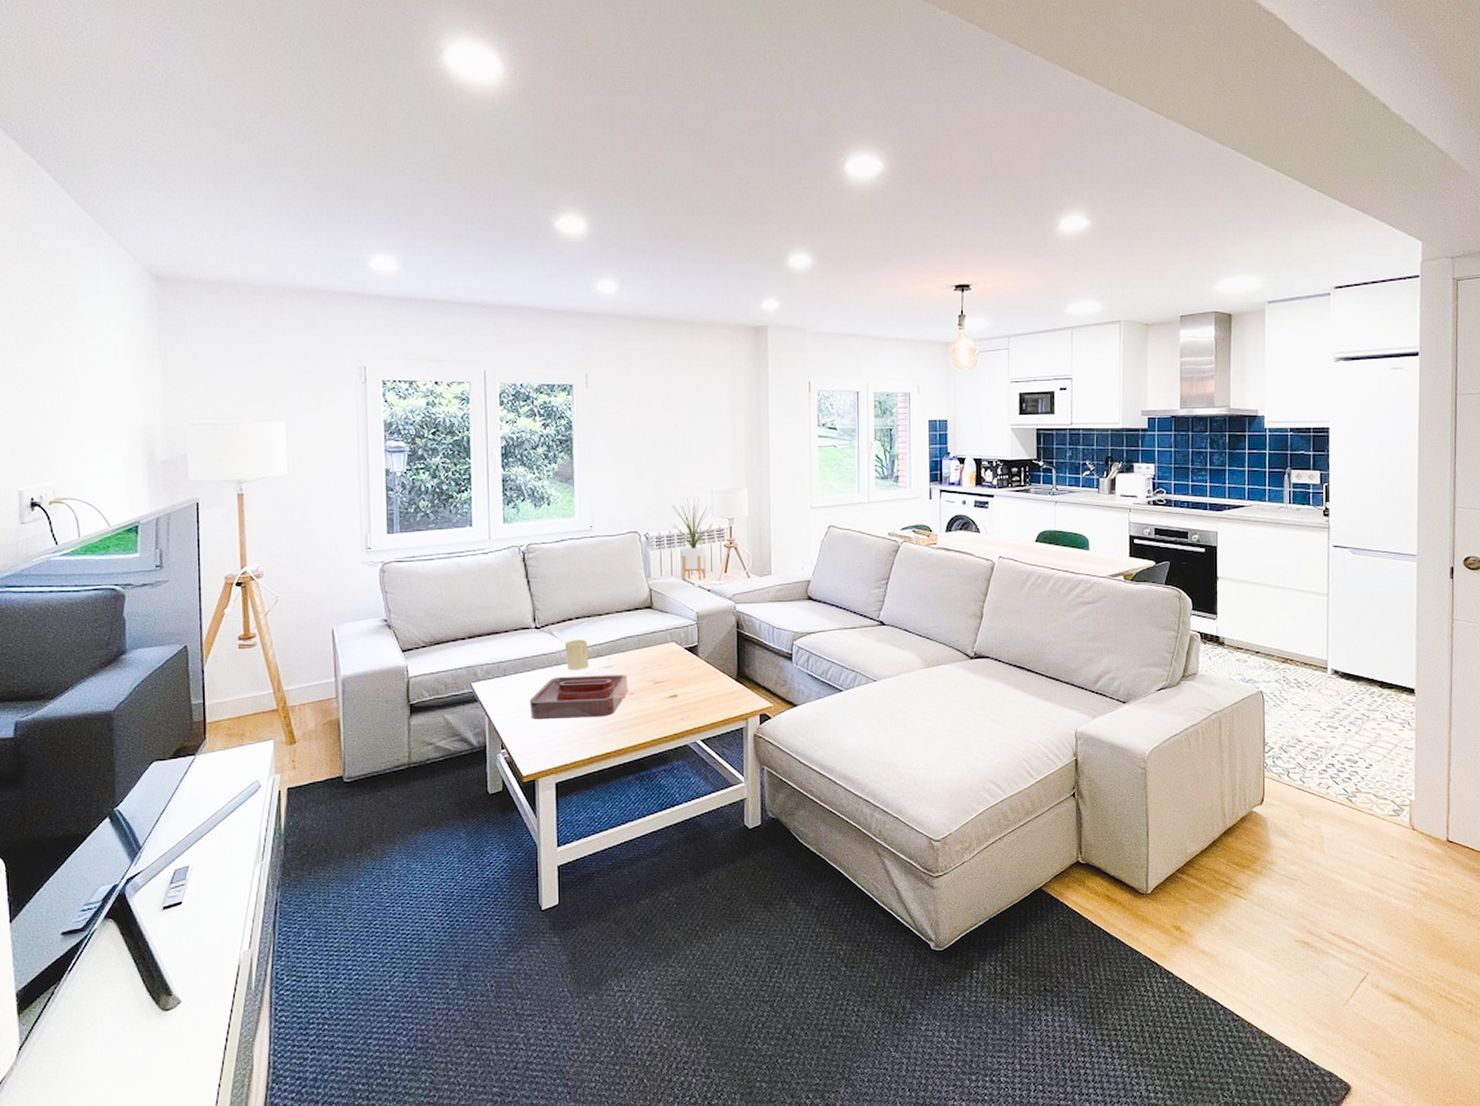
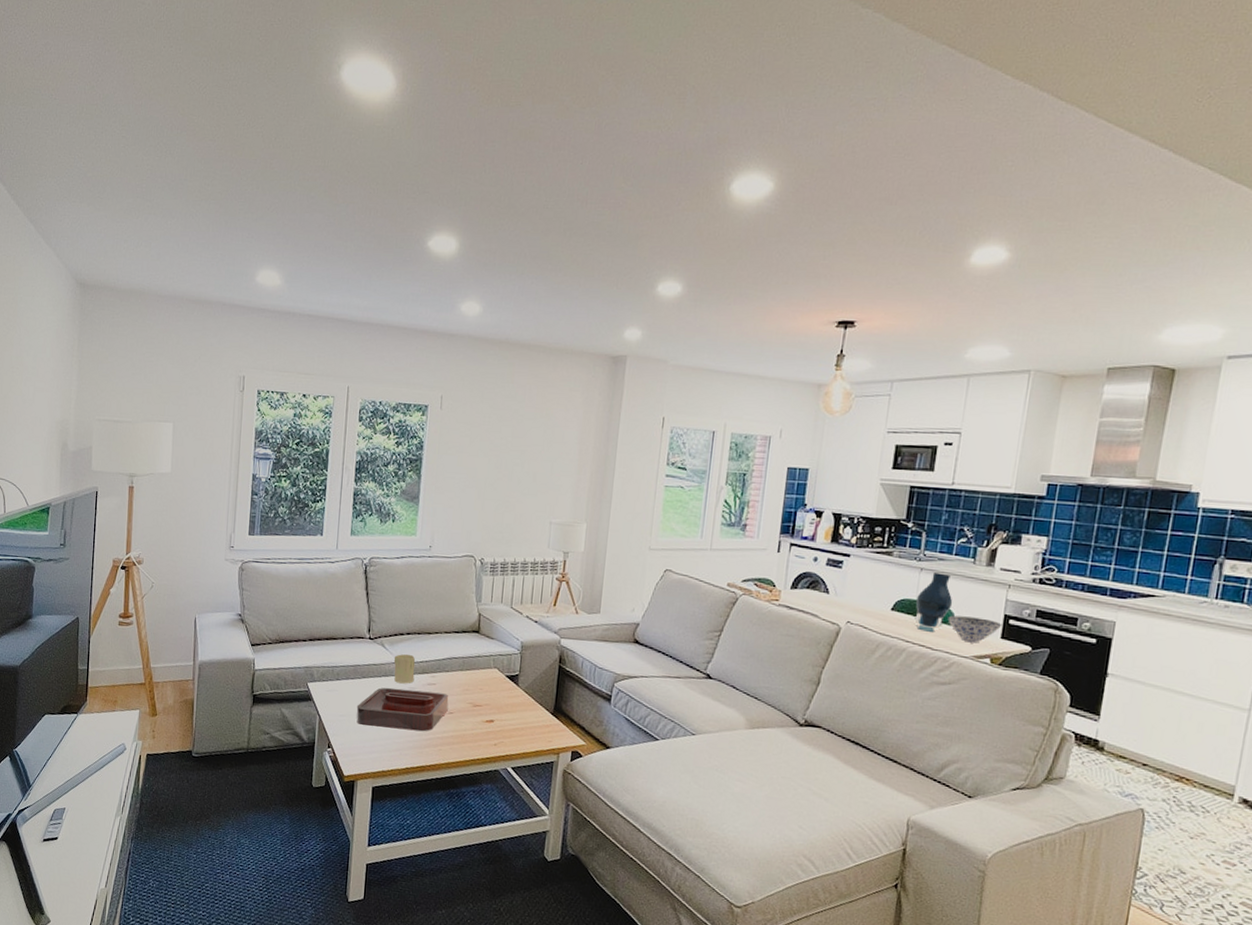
house plant: present [671,498,716,581] -> none [507,528,549,611]
vase: none [1055,504,1086,558] -> present [914,572,953,632]
bowl: none [1084,540,1129,564] -> present [947,615,1002,643]

